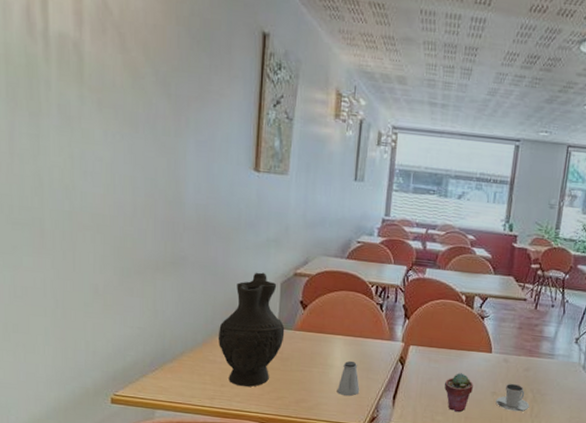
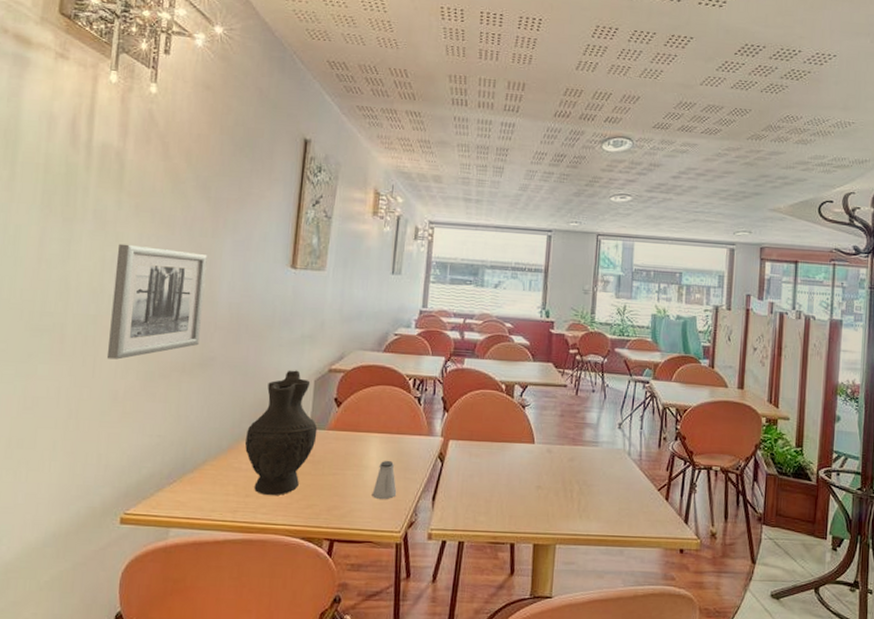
wall art: none [84,140,172,255] -> present [106,243,208,360]
potted succulent: present [444,373,473,412] -> none [487,467,517,511]
cappuccino: present [496,383,530,412] -> none [541,475,576,506]

